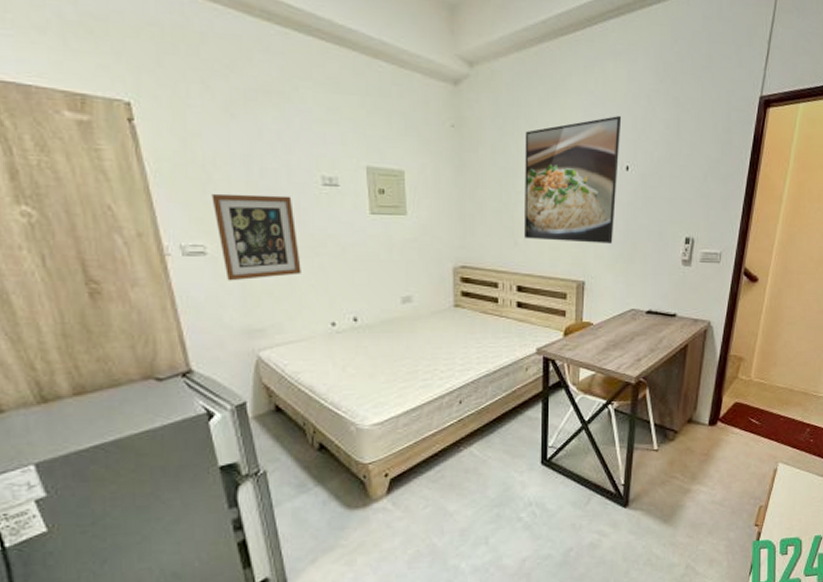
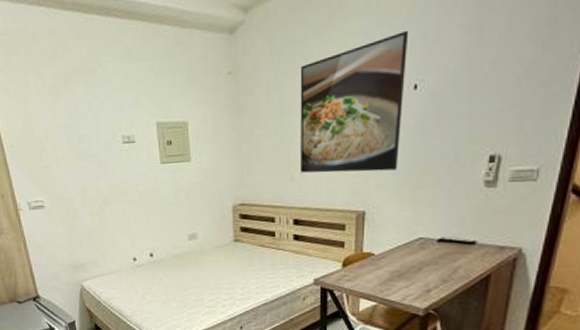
wall art: present [211,193,301,281] -> none [46,155,110,228]

